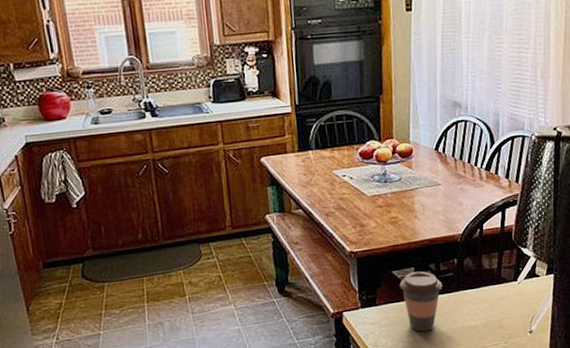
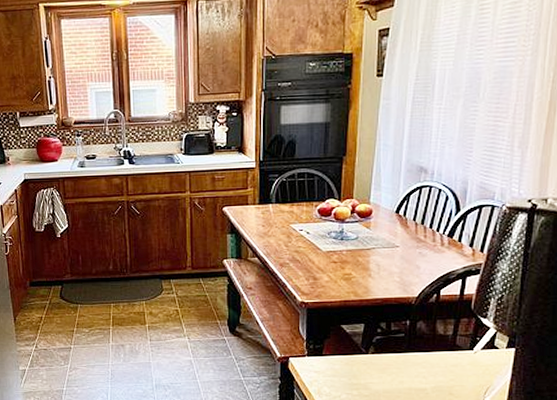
coffee cup: present [399,271,443,332] -> none [347,329,392,387]

